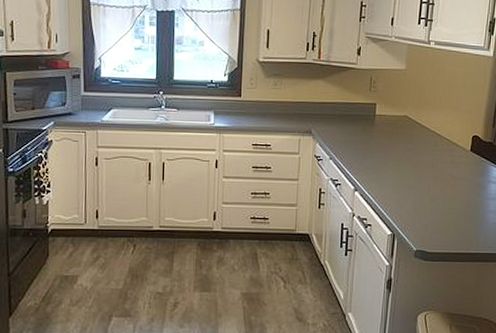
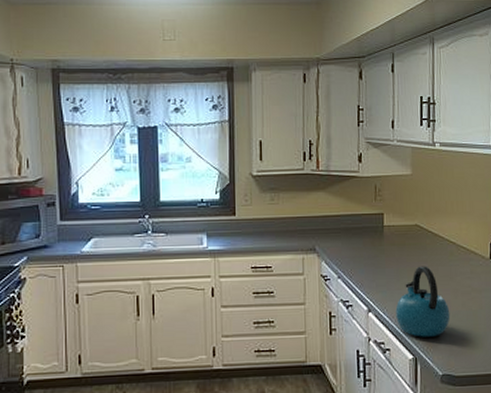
kettle: none [379,153,429,217] -> present [395,266,451,337]

